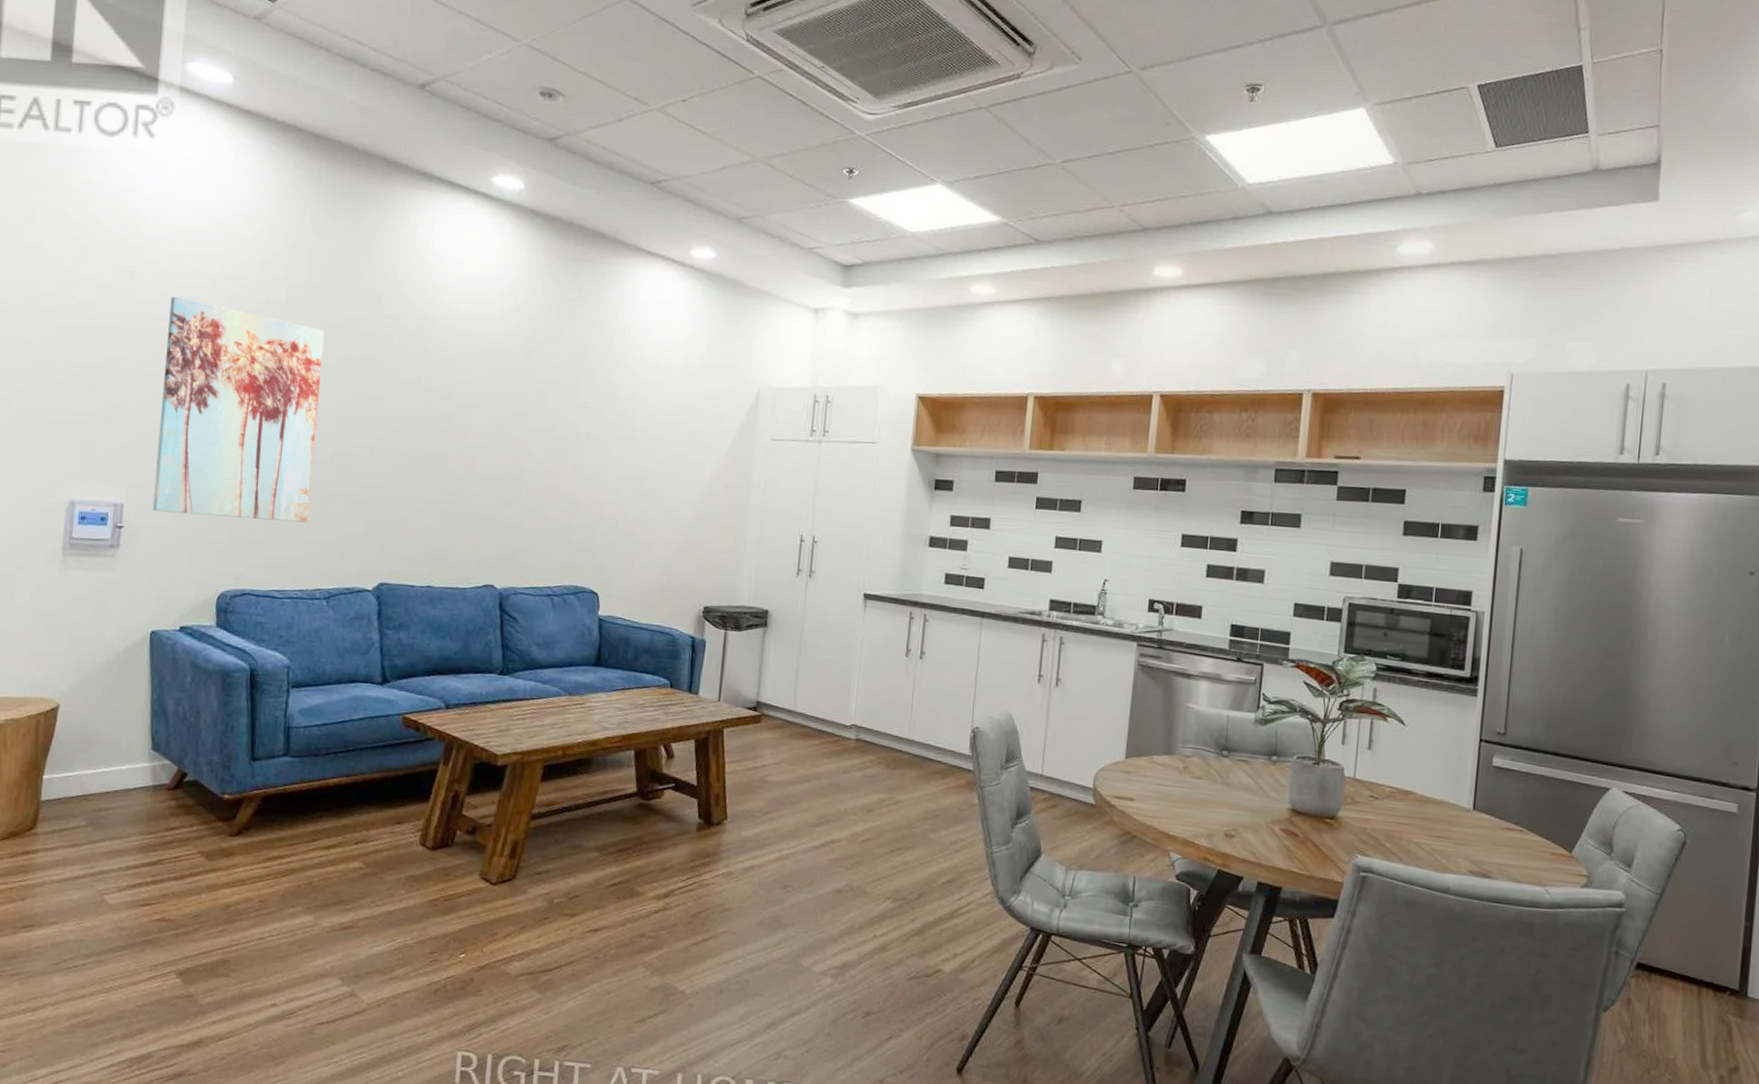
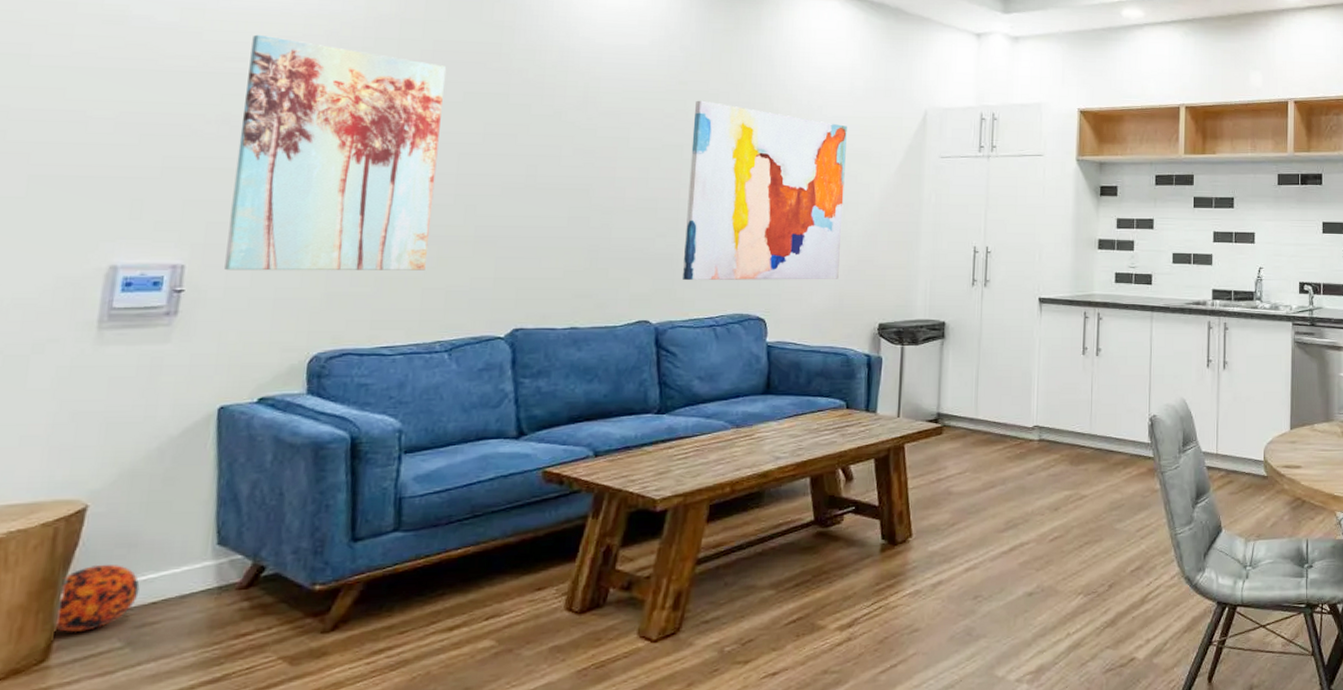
decorative ball: none [38,754,97,809] -> present [53,564,140,633]
wall art: none [524,371,681,559] -> present [681,100,847,281]

